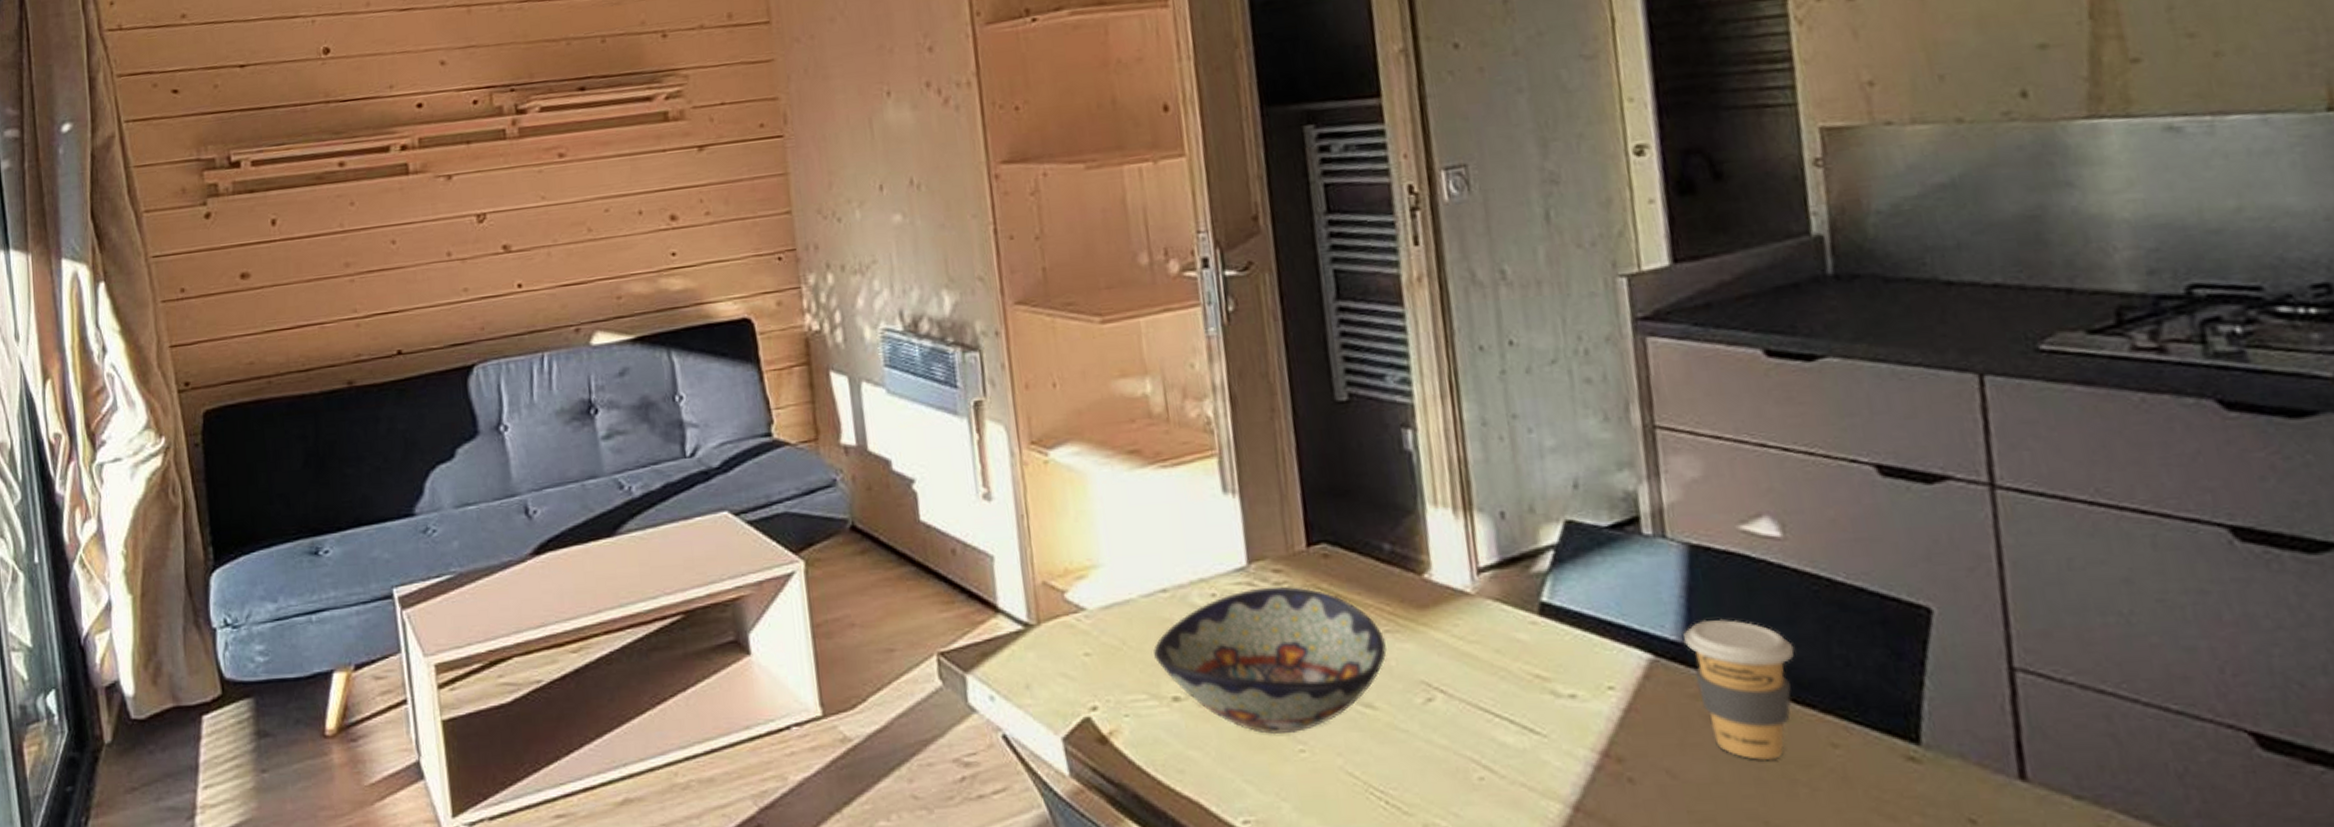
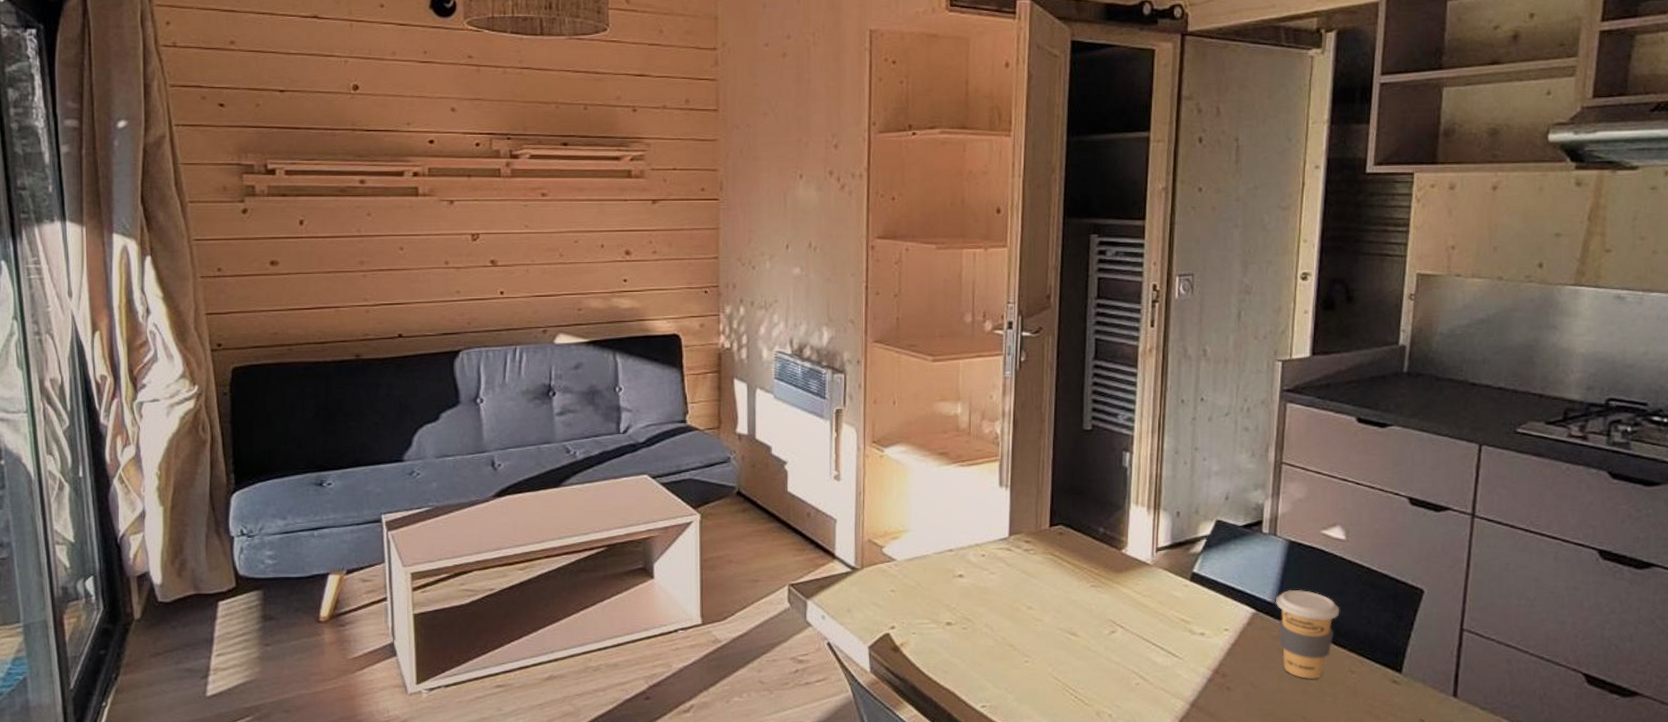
decorative bowl: present [1154,586,1387,735] -> none [938,552,1091,650]

